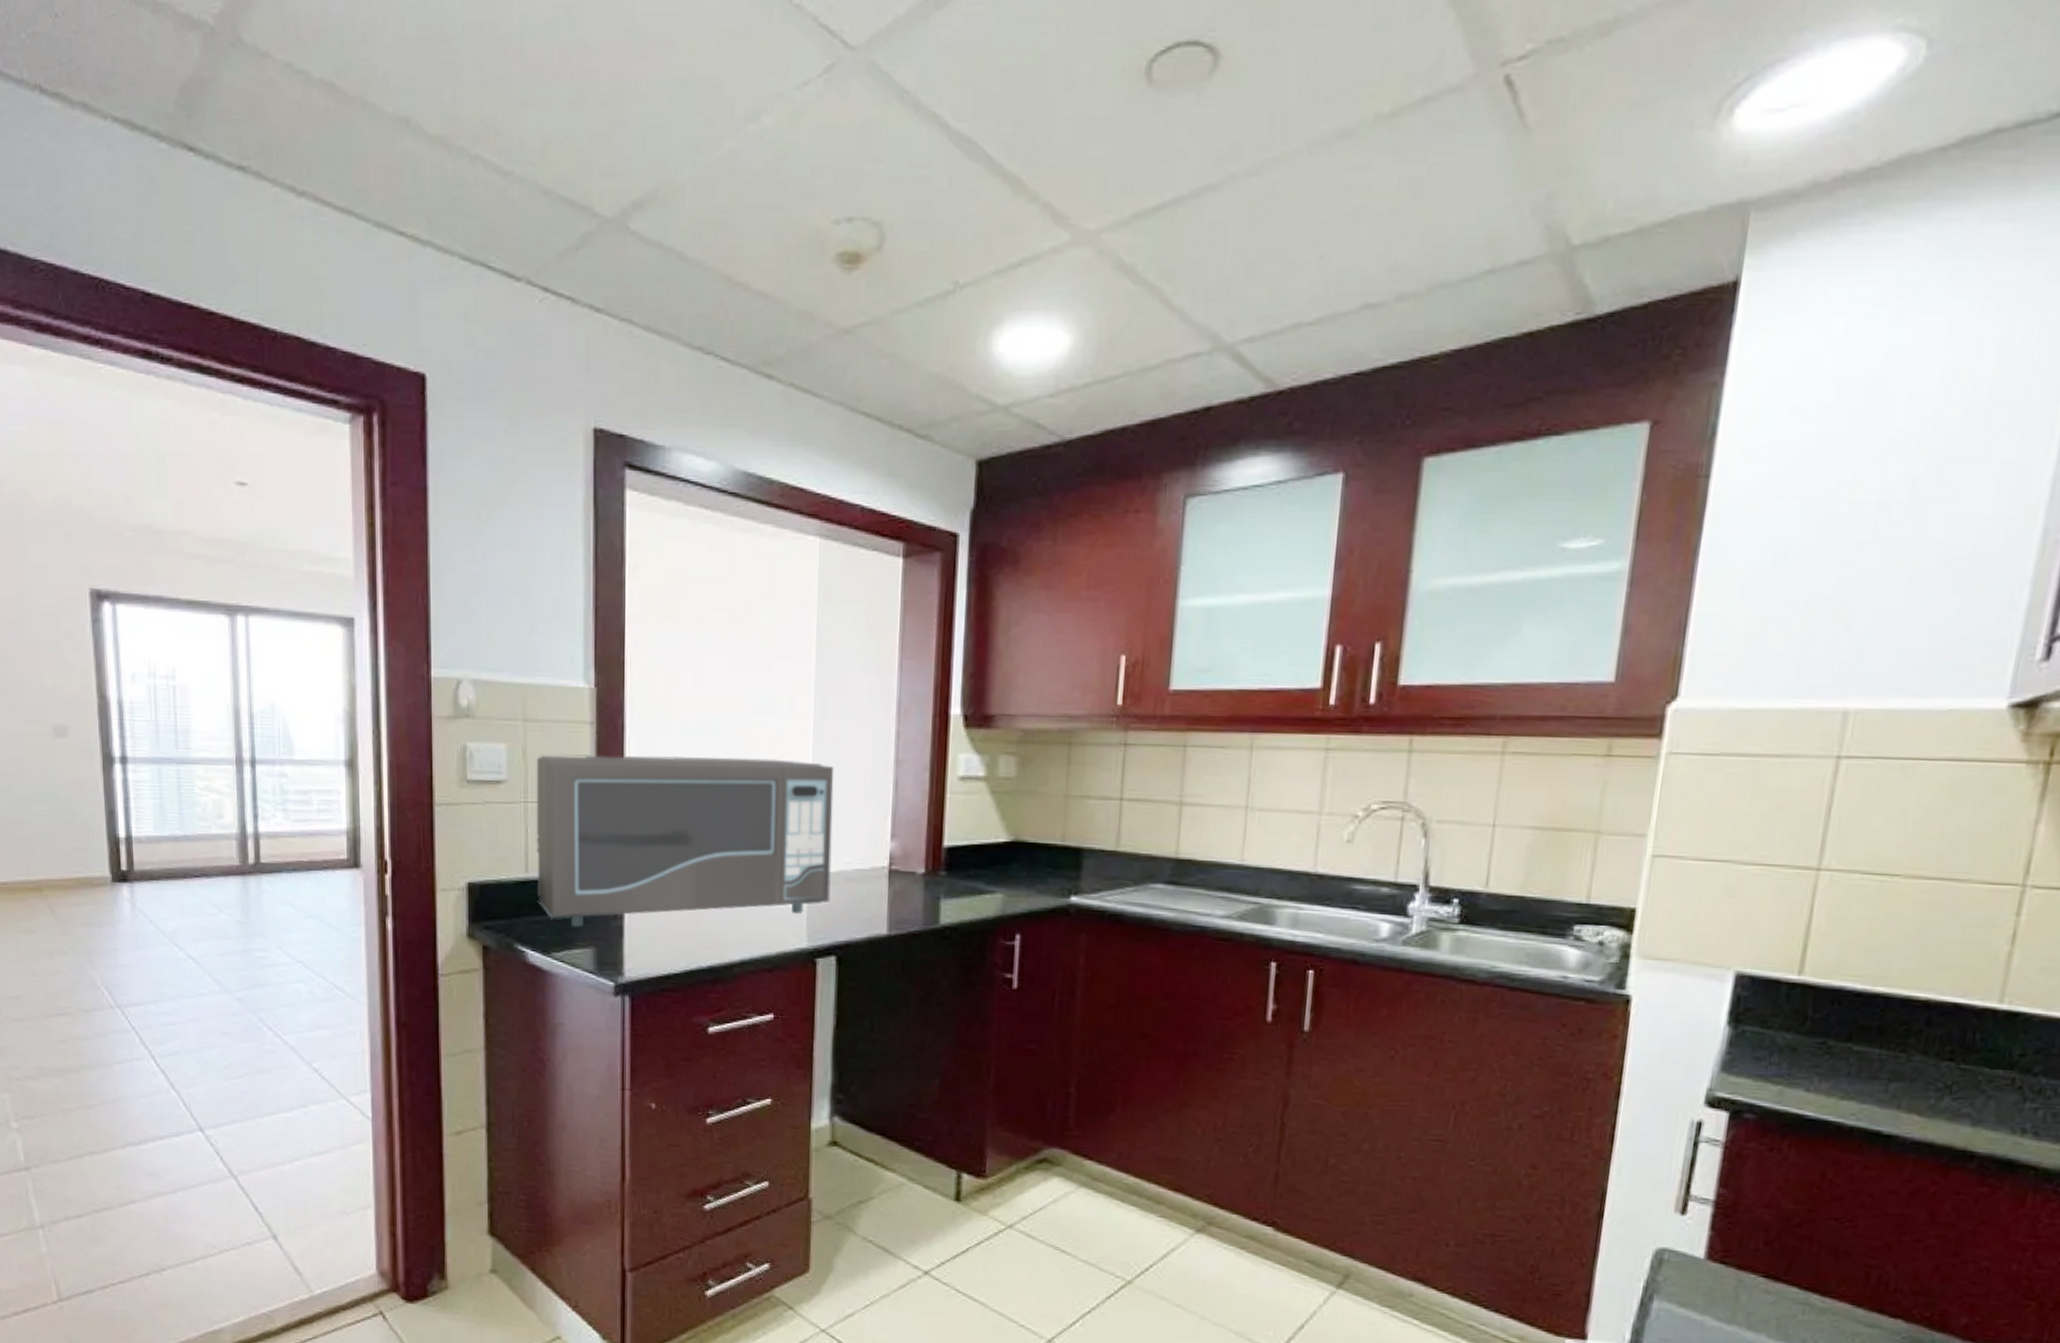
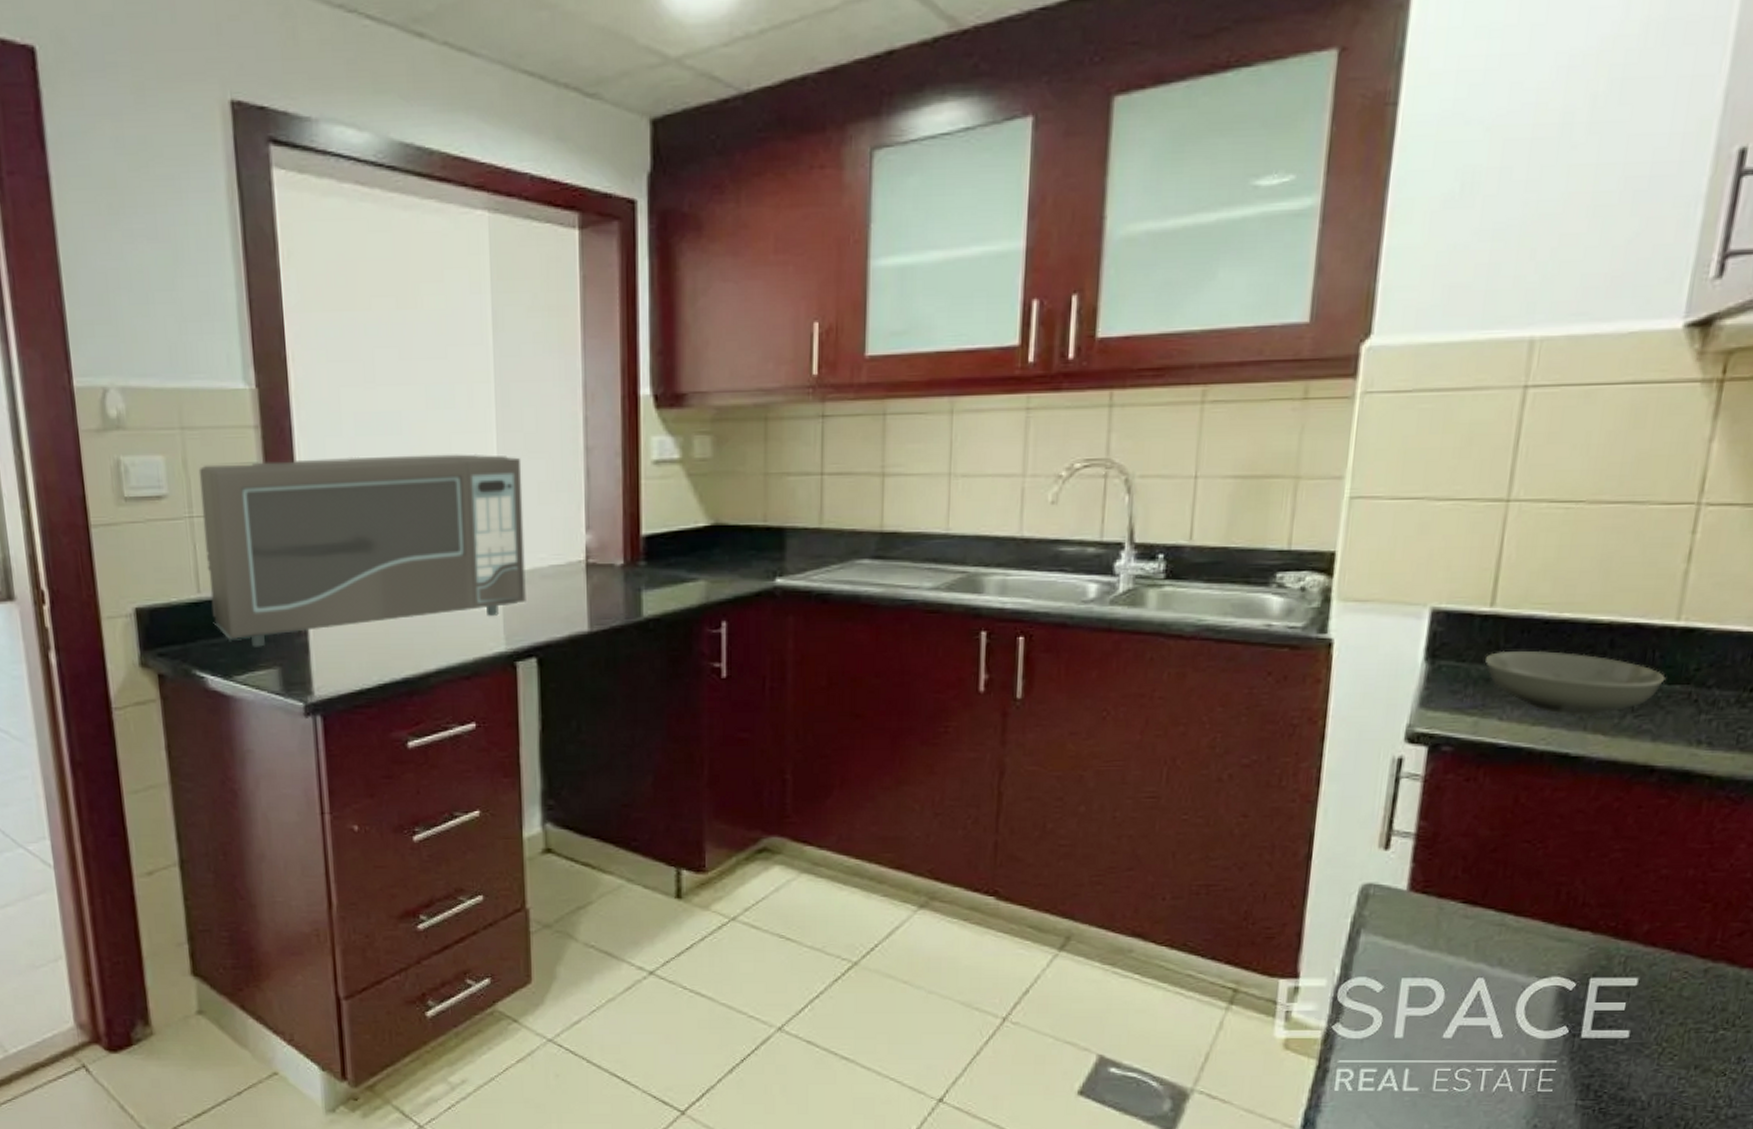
bowl: none [1791,1020,1987,1095] -> present [1484,650,1666,717]

